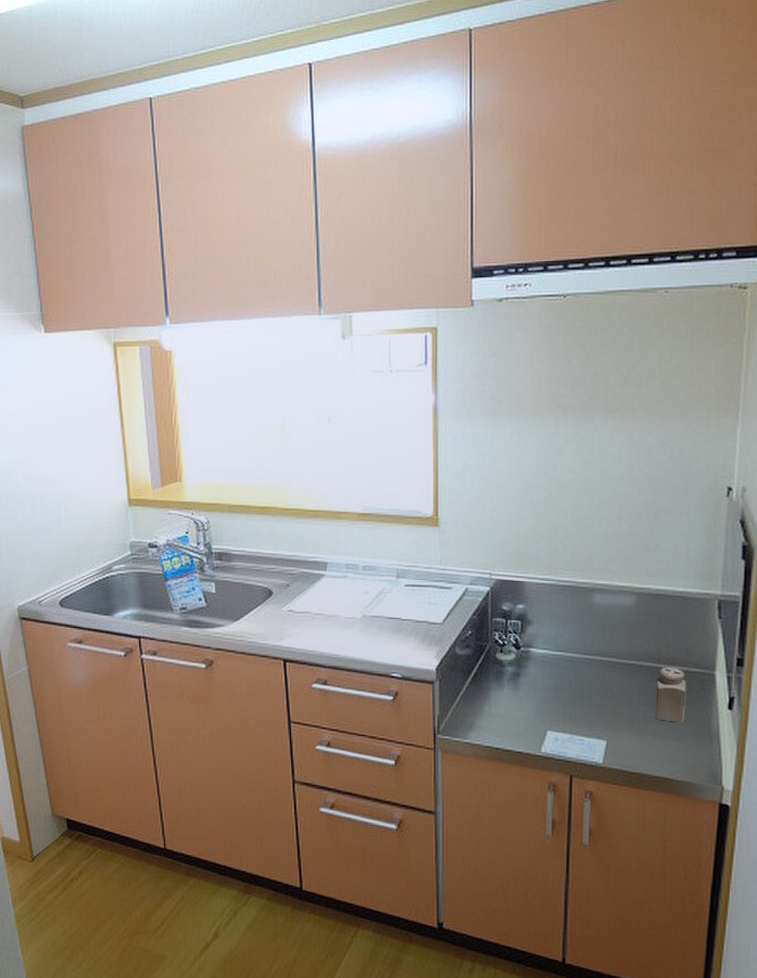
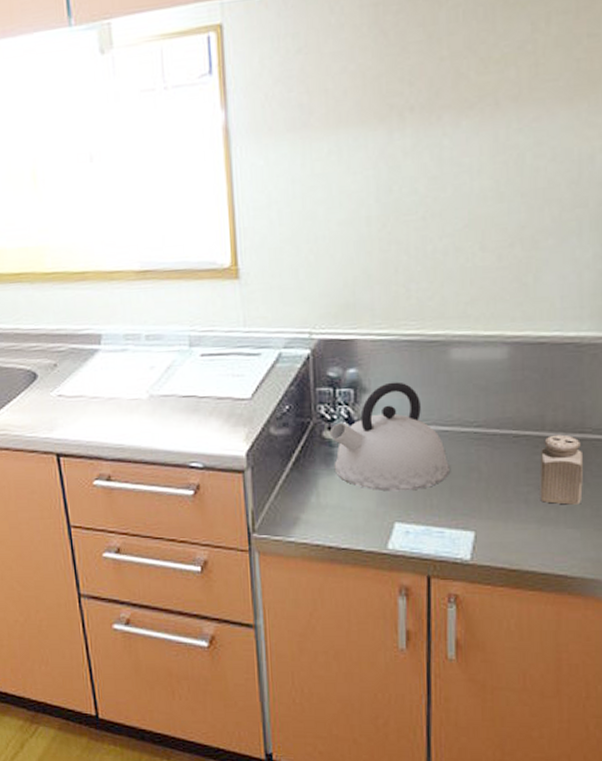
kettle: none [501,617,591,705] -> present [329,382,451,492]

